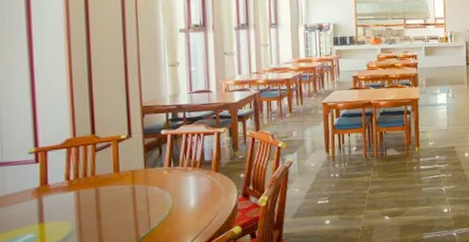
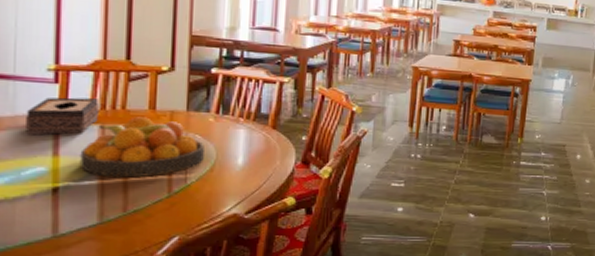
tissue box: none [15,170,73,210] -> present [26,97,99,136]
fruit bowl: none [61,179,163,234] -> present [79,117,206,178]

